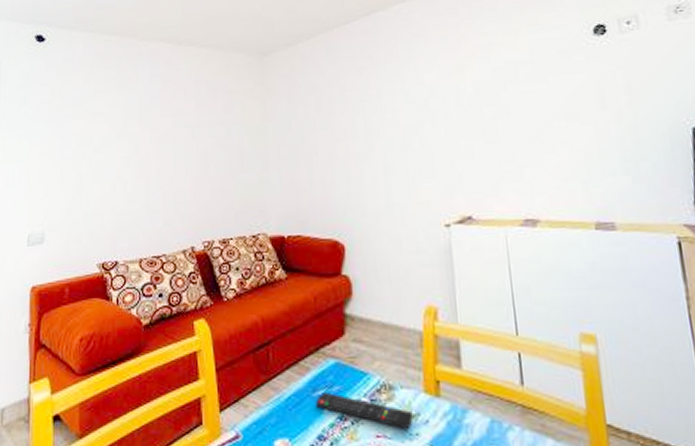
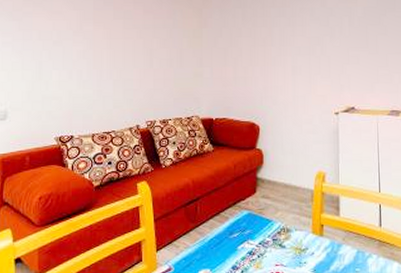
remote control: present [315,393,413,430] -> none [231,235,303,260]

